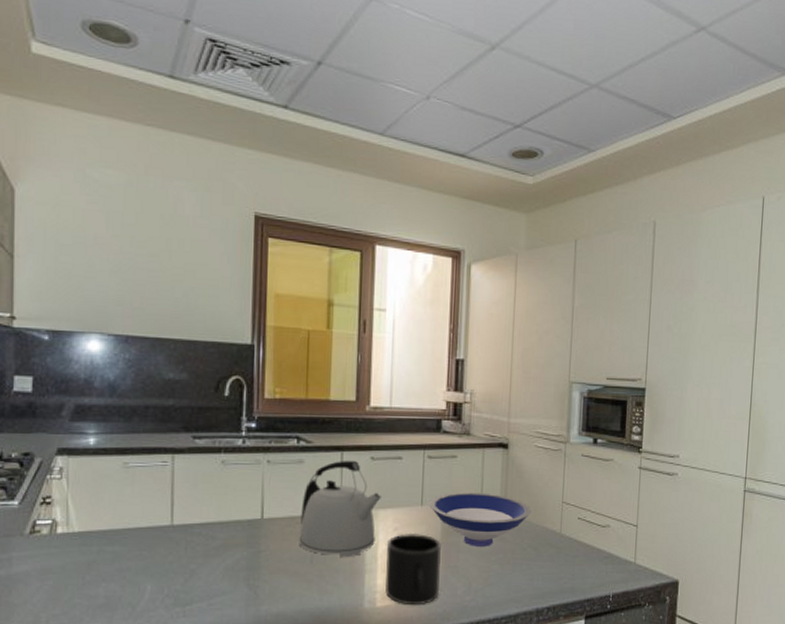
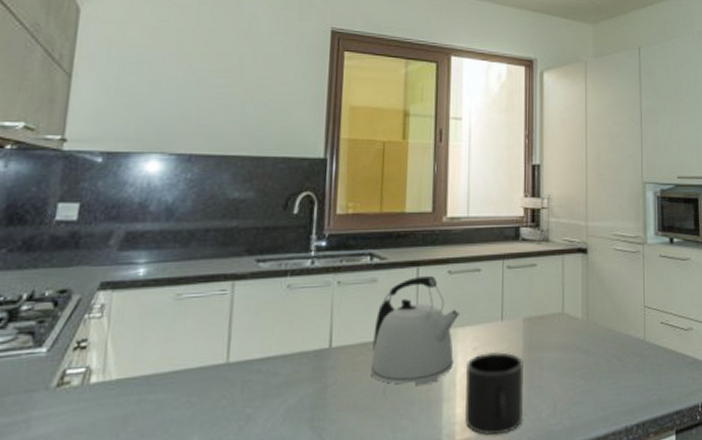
bowl: present [429,492,531,546] -> none [510,301,614,362]

